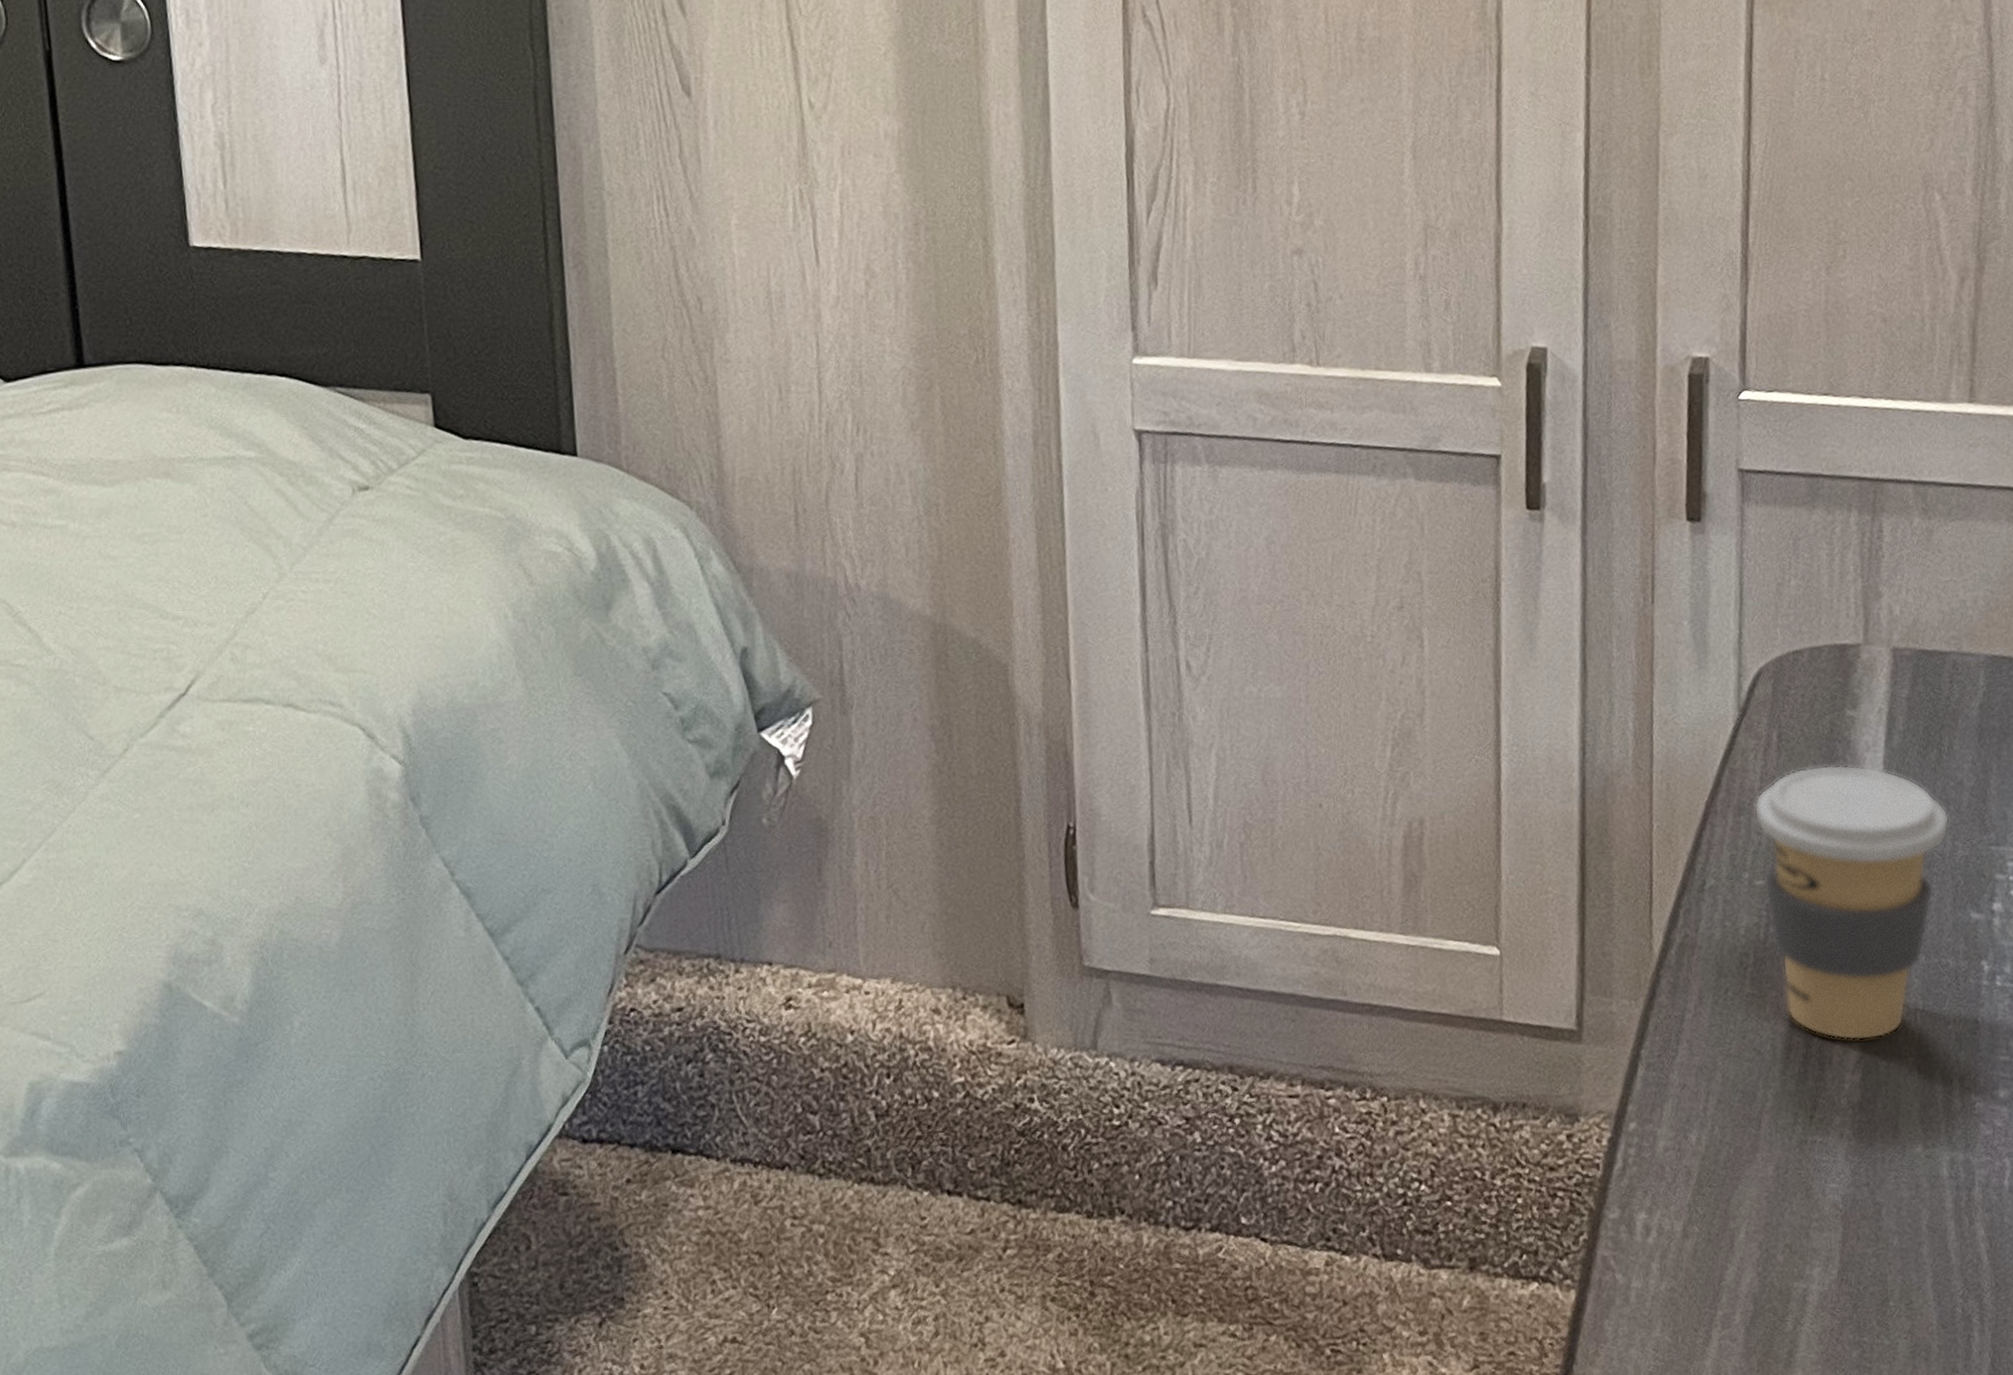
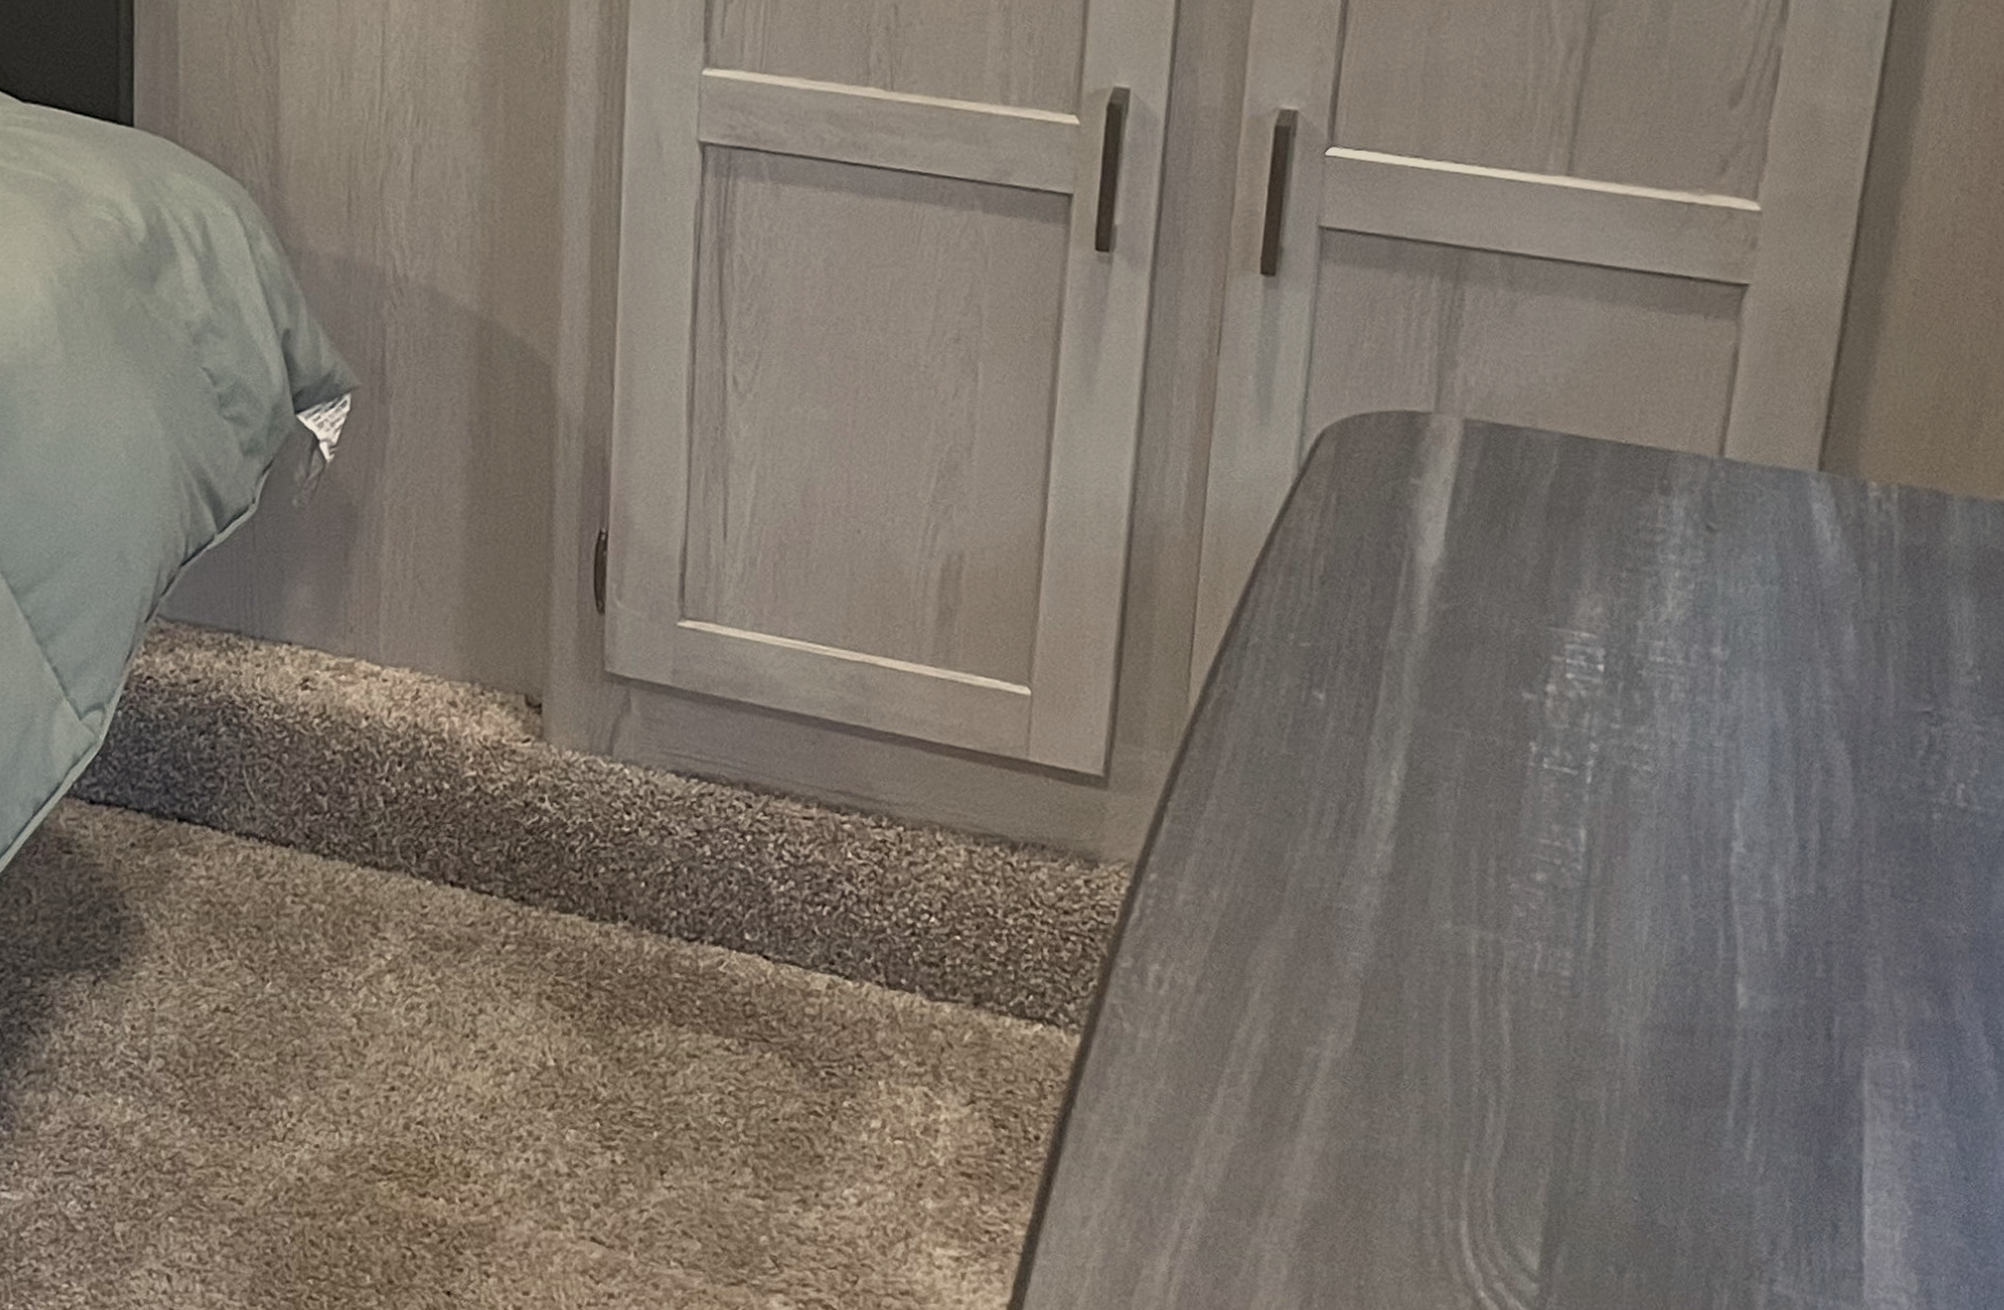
coffee cup: present [1754,764,1950,1041] -> none [1306,531,1509,812]

